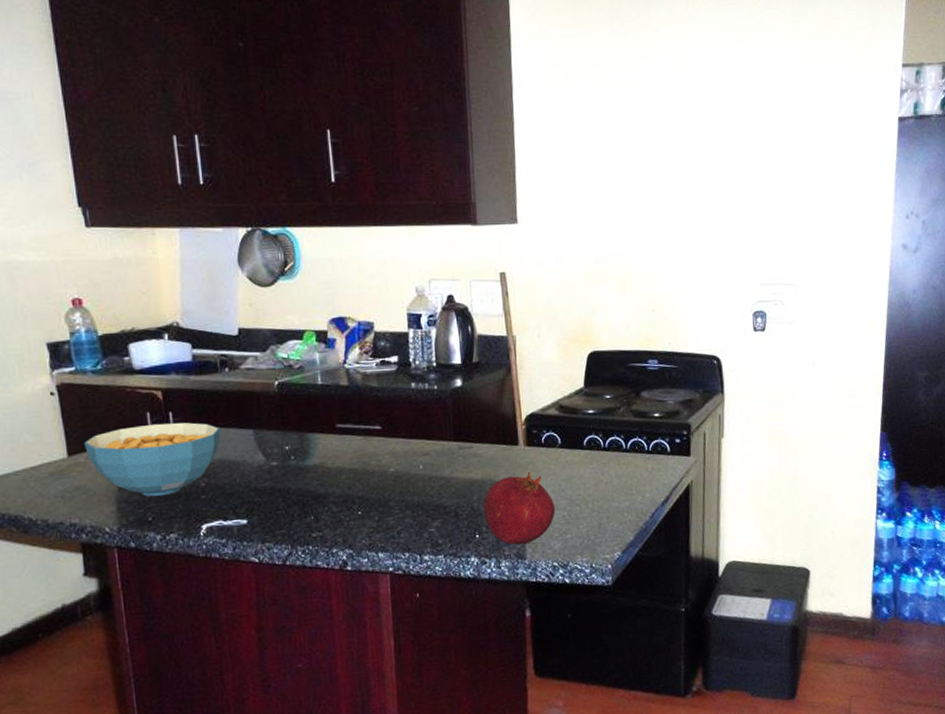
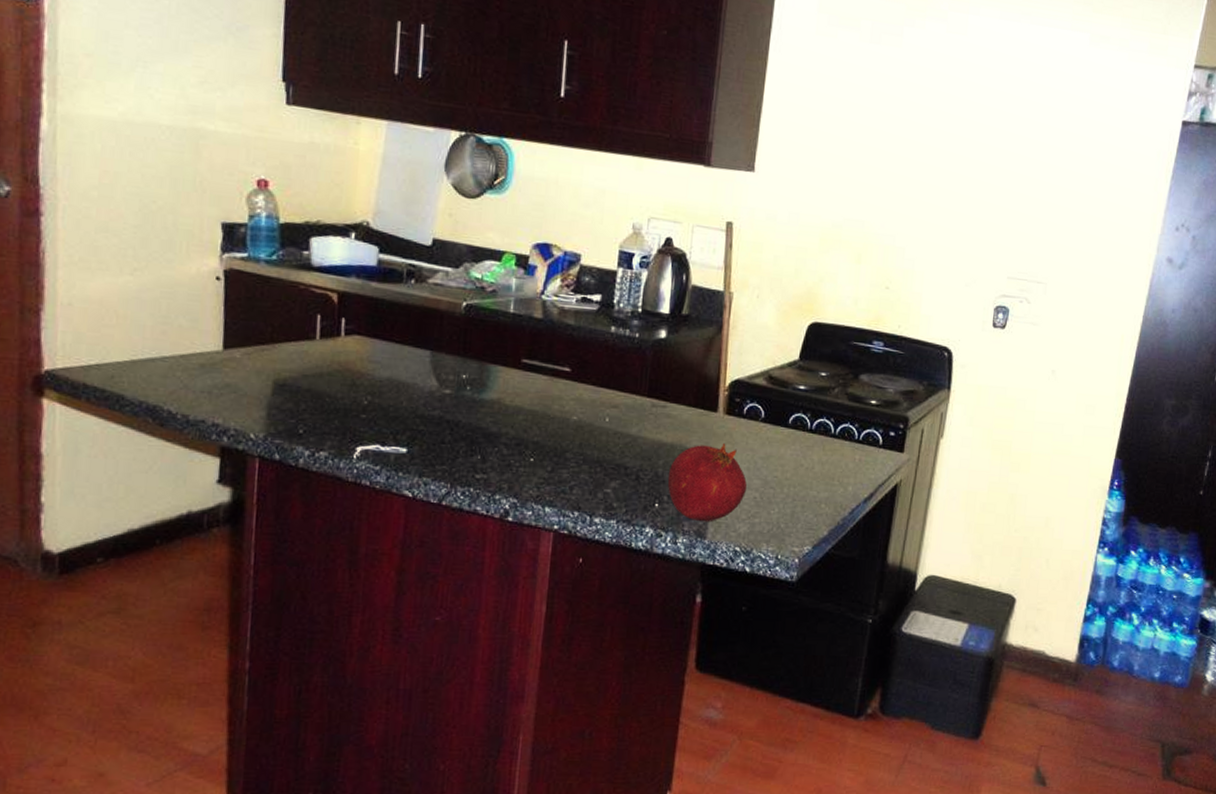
cereal bowl: present [84,422,220,496] -> none [243,327,394,408]

